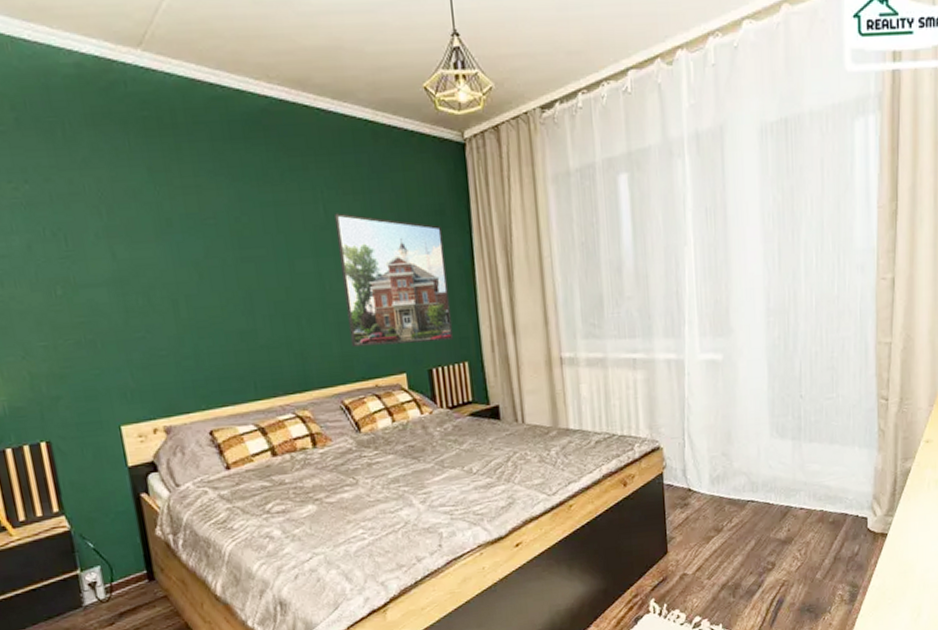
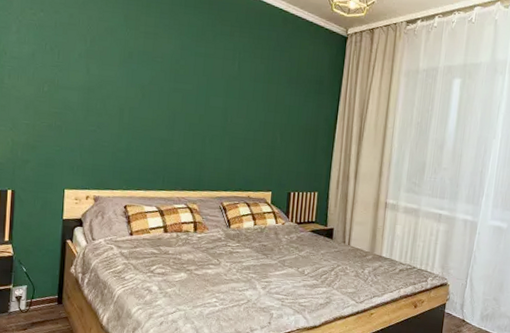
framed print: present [333,213,454,348] -> none [237,69,318,175]

